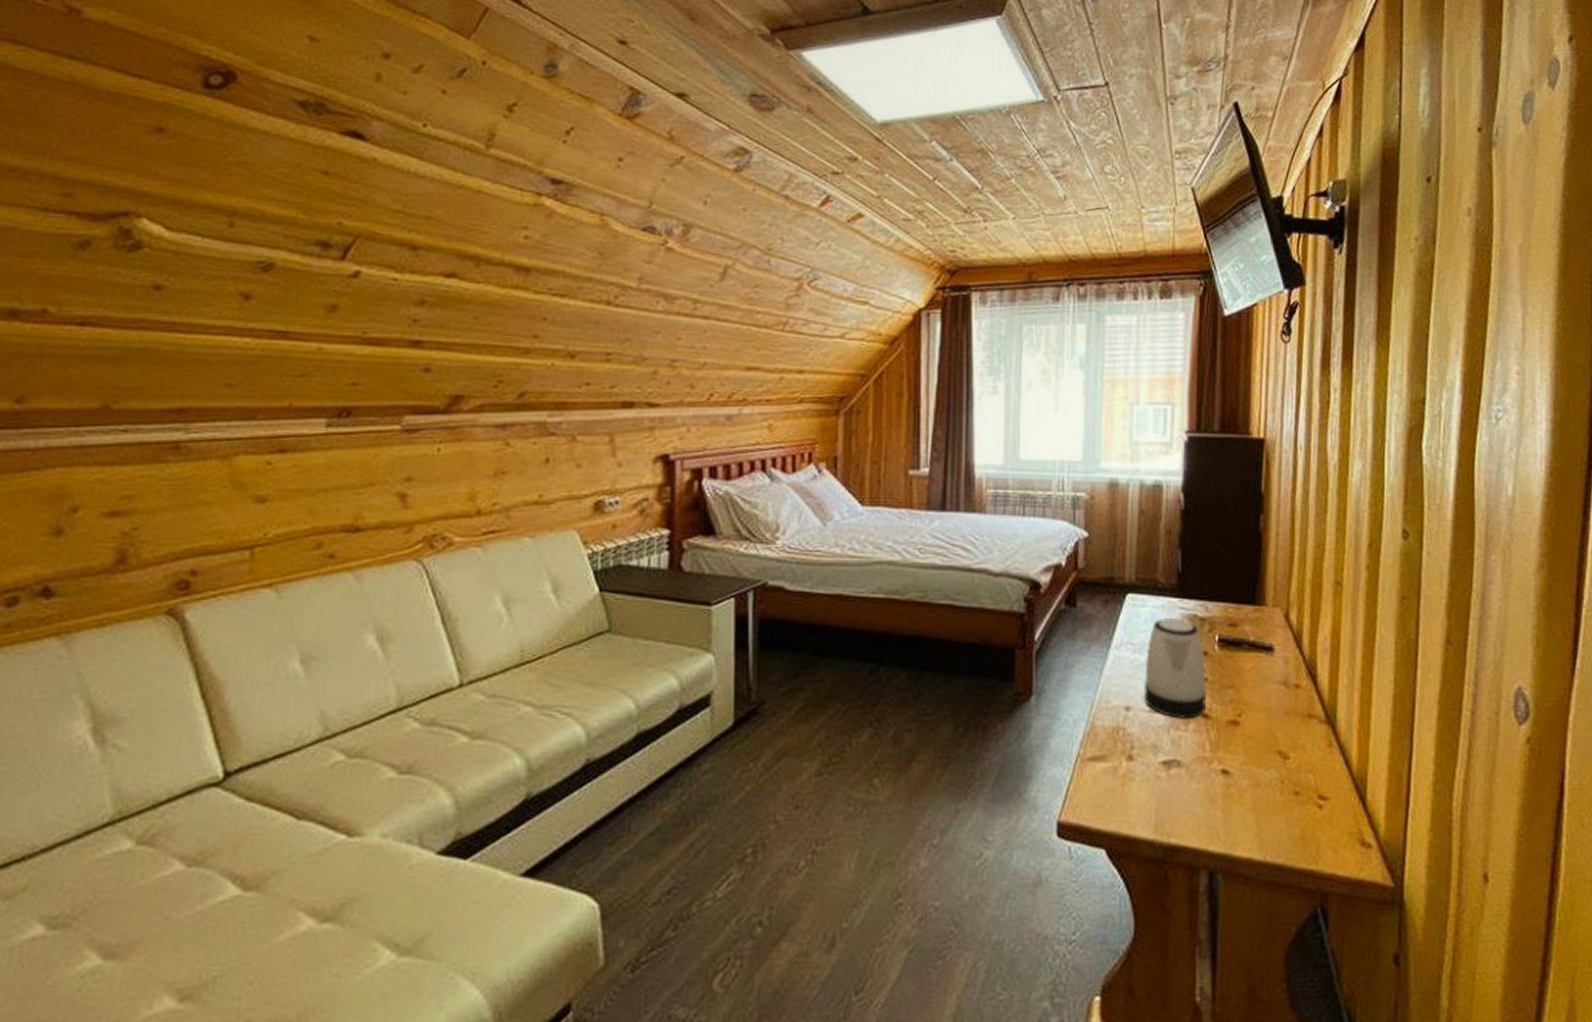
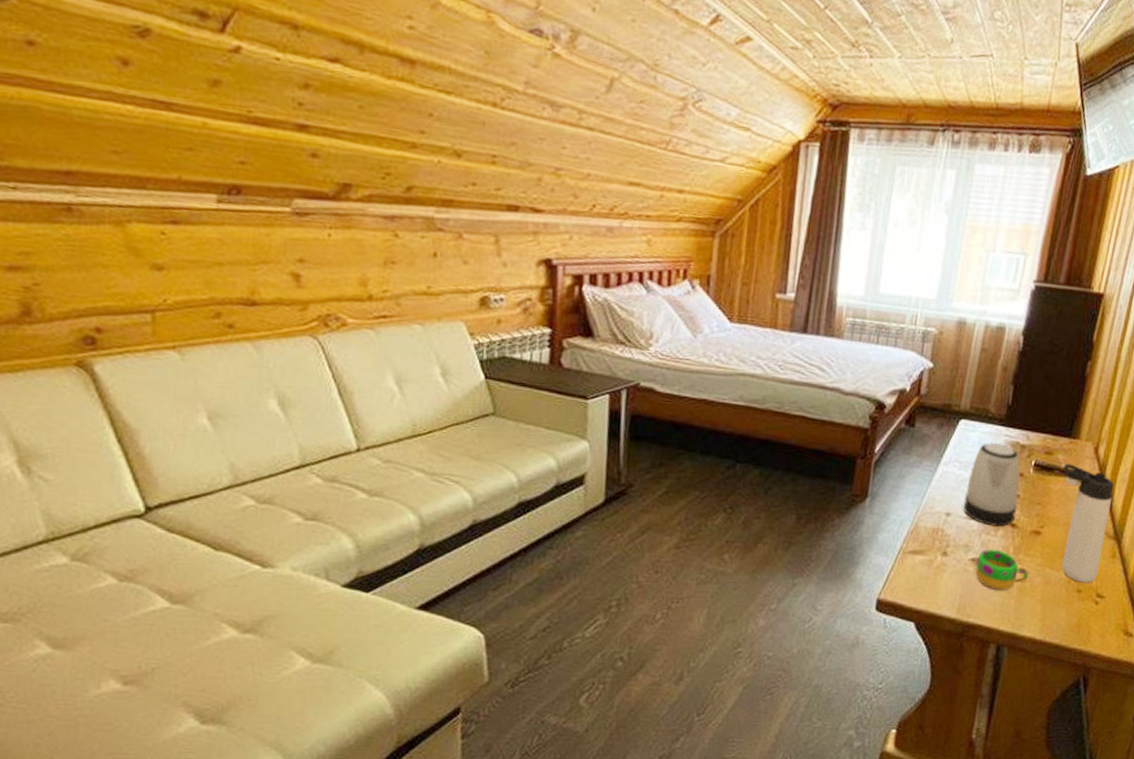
mug: none [1168,747,1233,800] -> present [975,549,1029,591]
thermos bottle: none [1252,636,1316,782] -> present [1062,463,1115,583]

